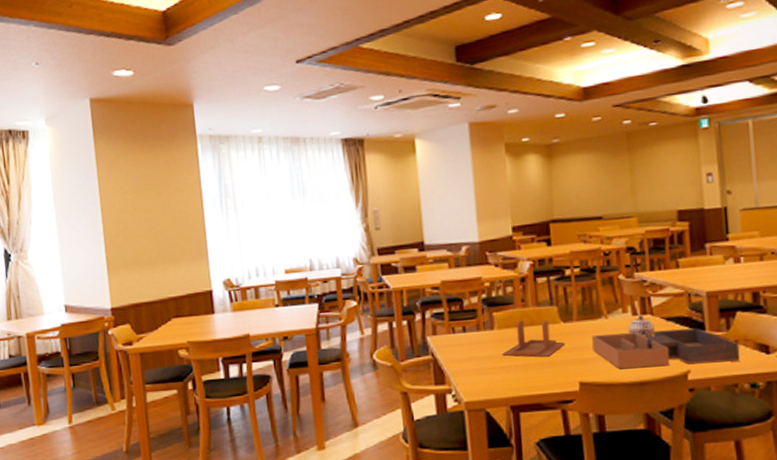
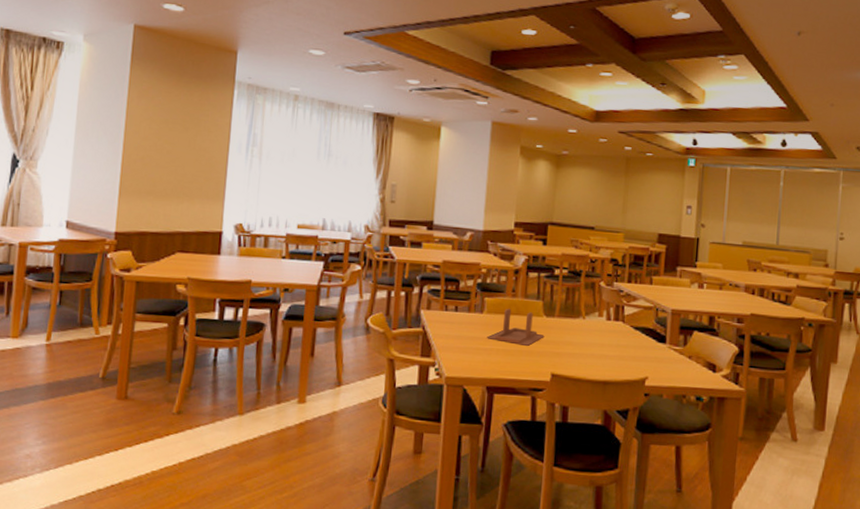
tray: present [592,328,740,368] -> none [568,332,692,375]
teapot: present [627,315,655,337] -> none [600,321,624,342]

